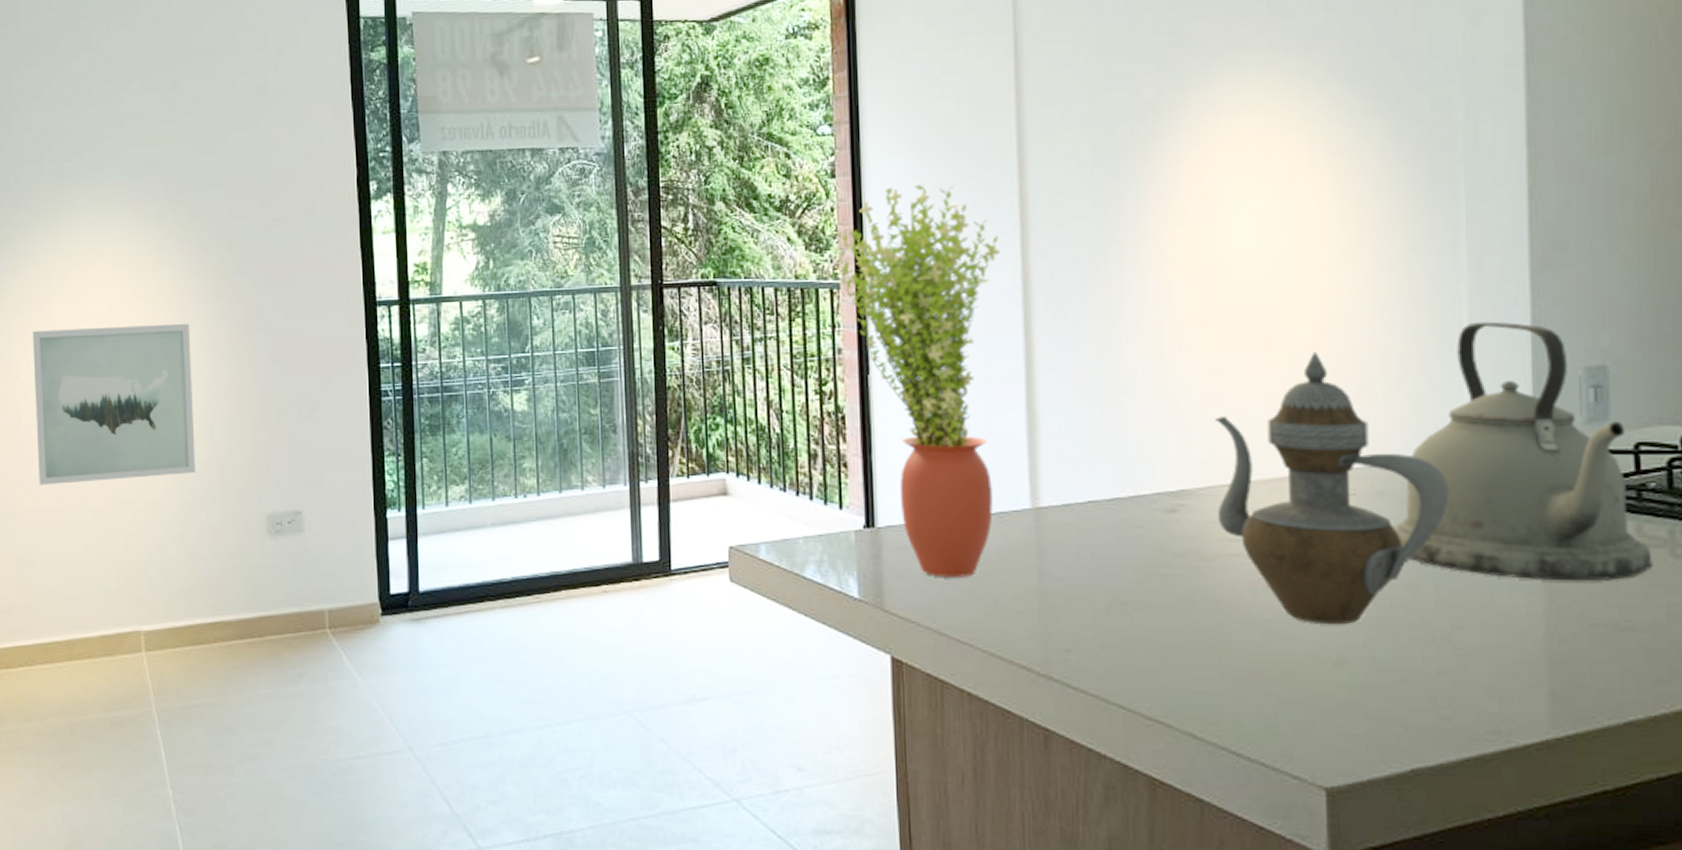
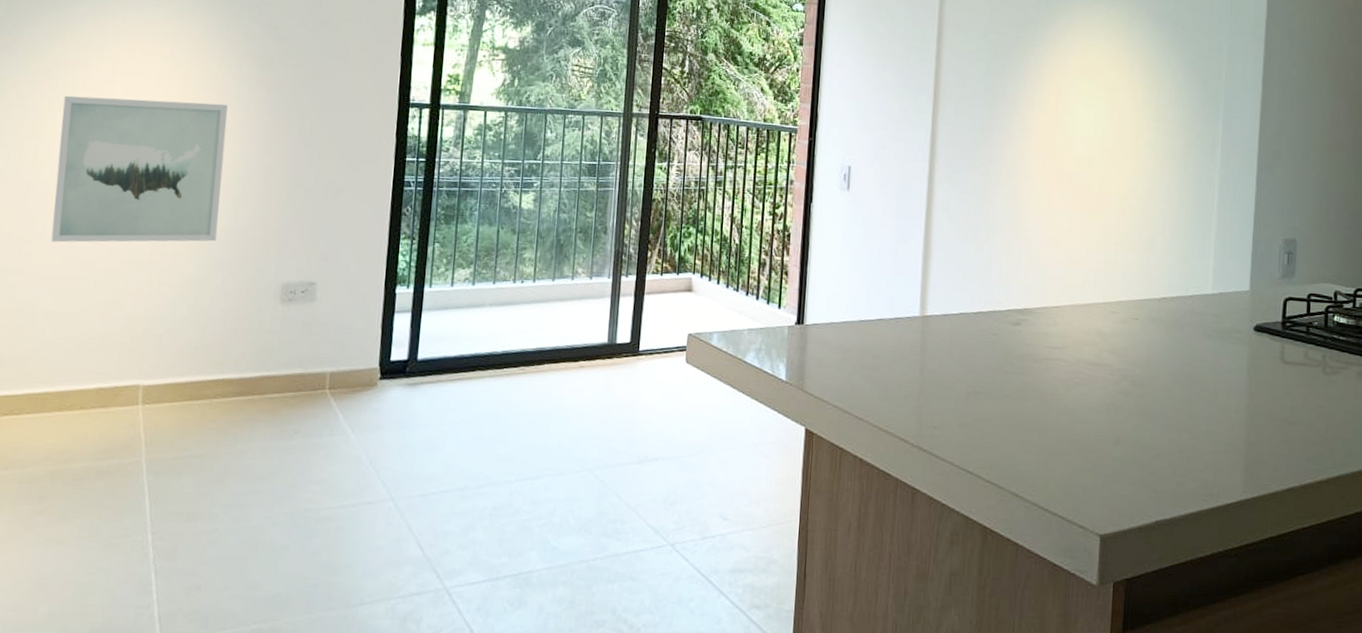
potted plant: present [835,185,1001,577] -> none [796,58,918,367]
teapot: present [1215,352,1449,625] -> none [1047,213,1196,414]
kettle: present [1392,321,1653,582] -> none [1159,201,1312,389]

